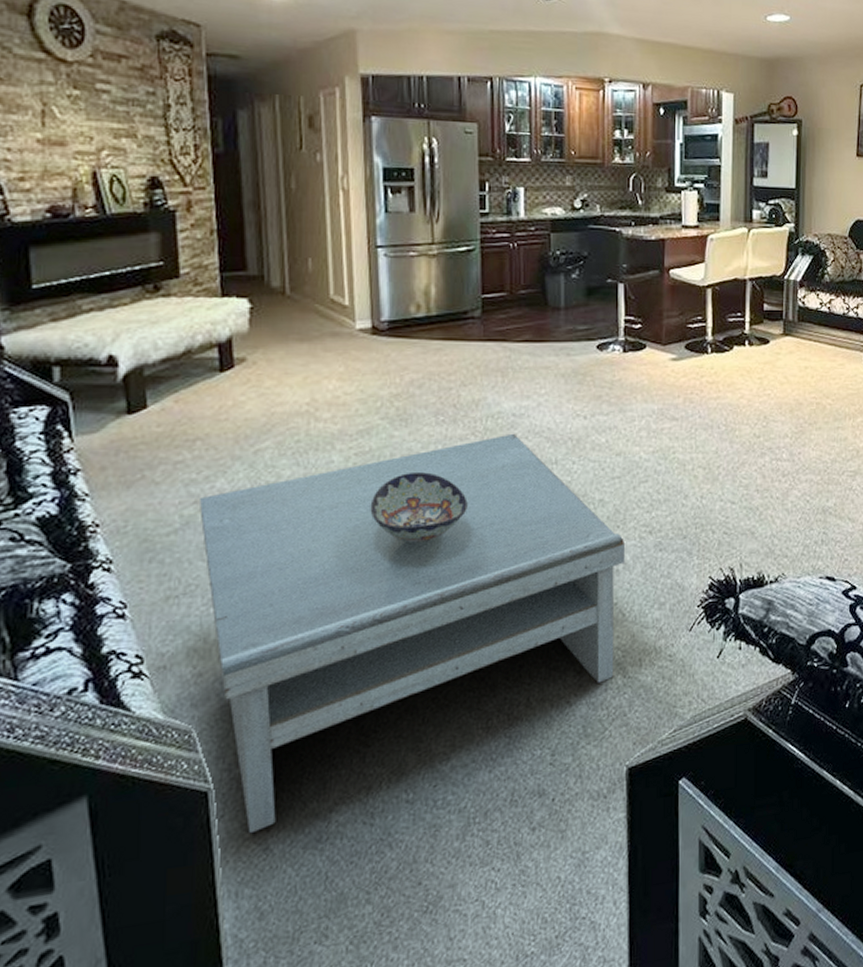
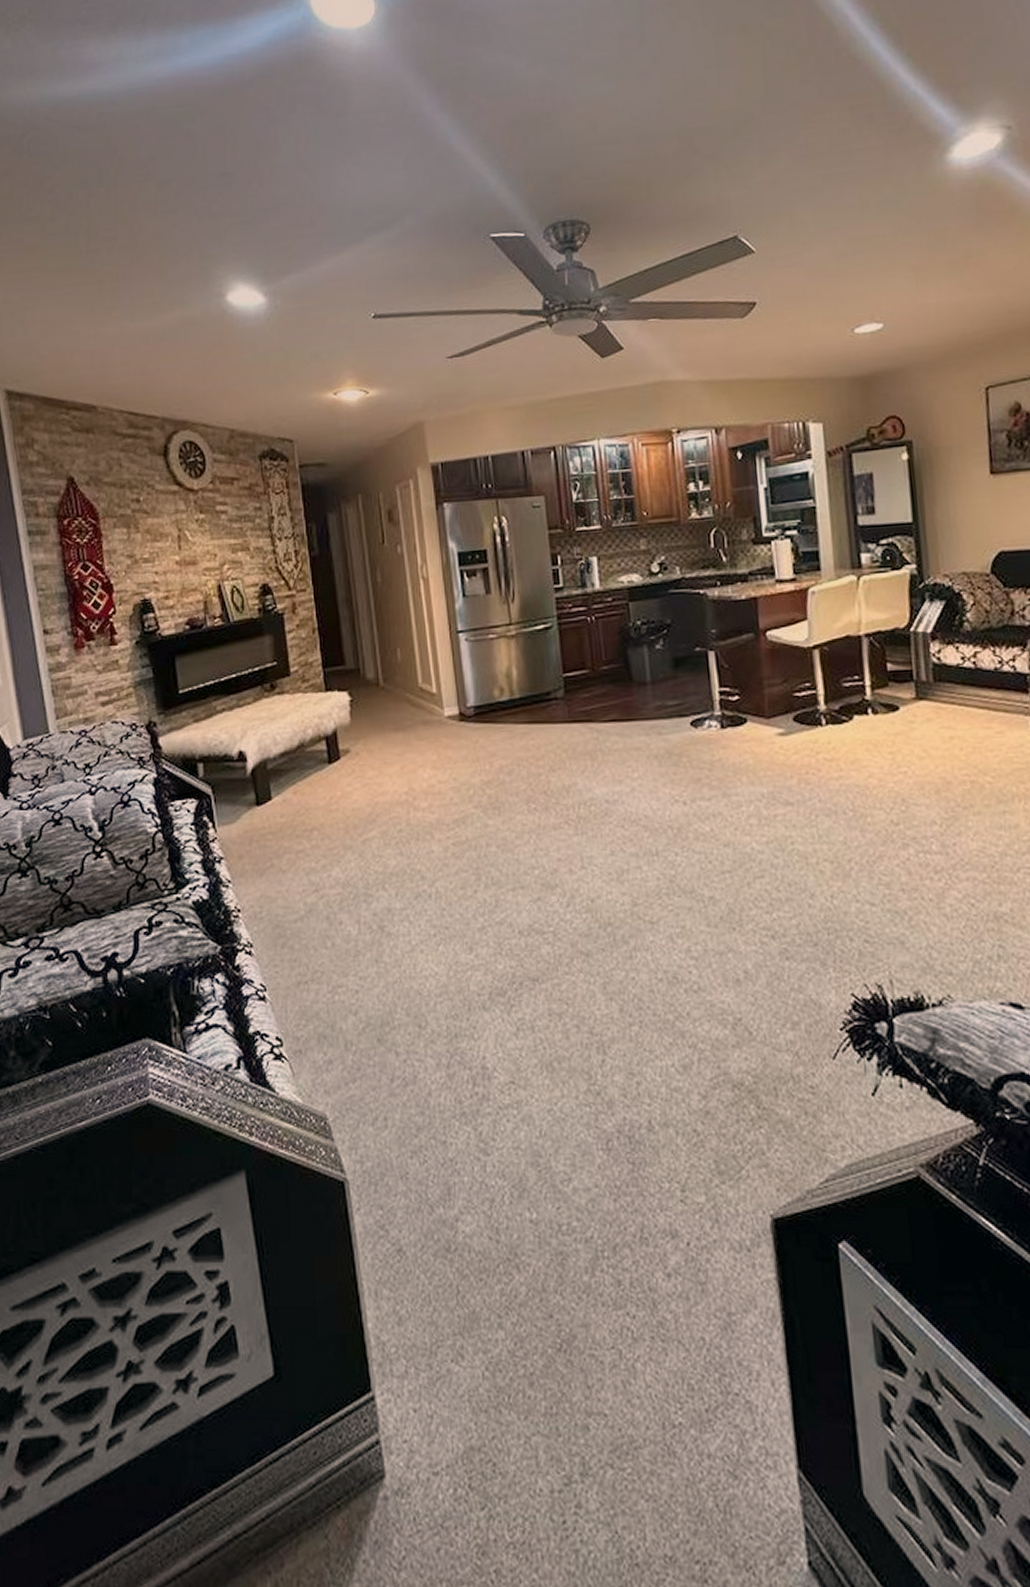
coffee table: present [200,433,626,834] -> none [320,821,747,1232]
decorative bowl: present [370,472,468,543] -> none [471,863,567,939]

